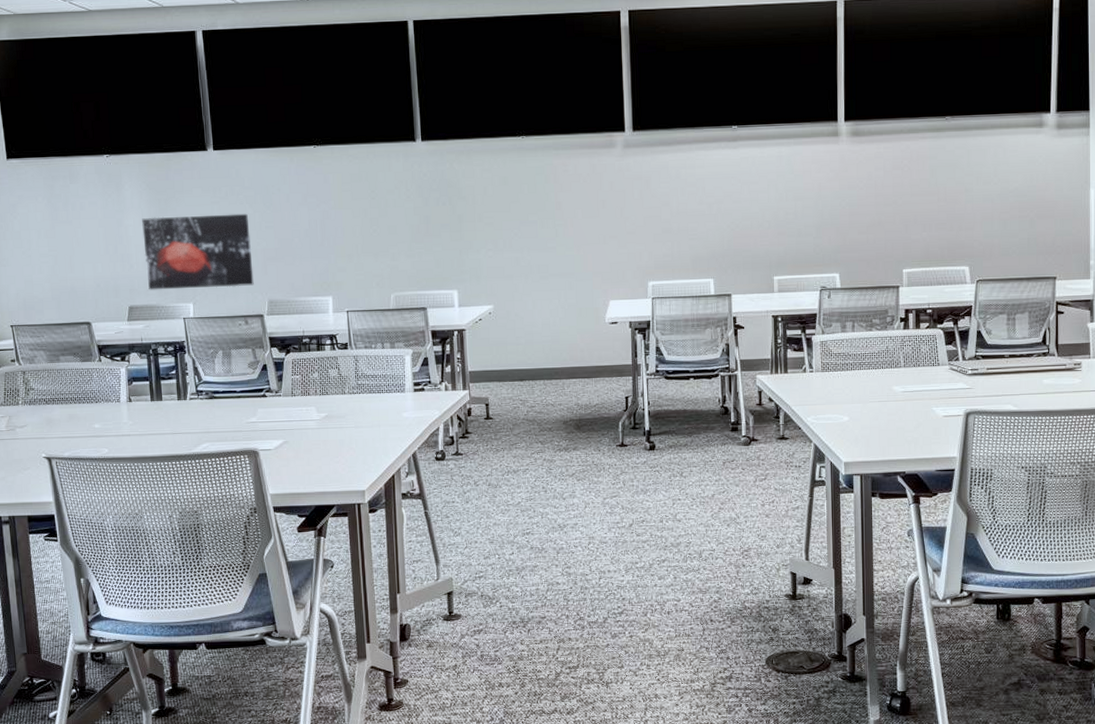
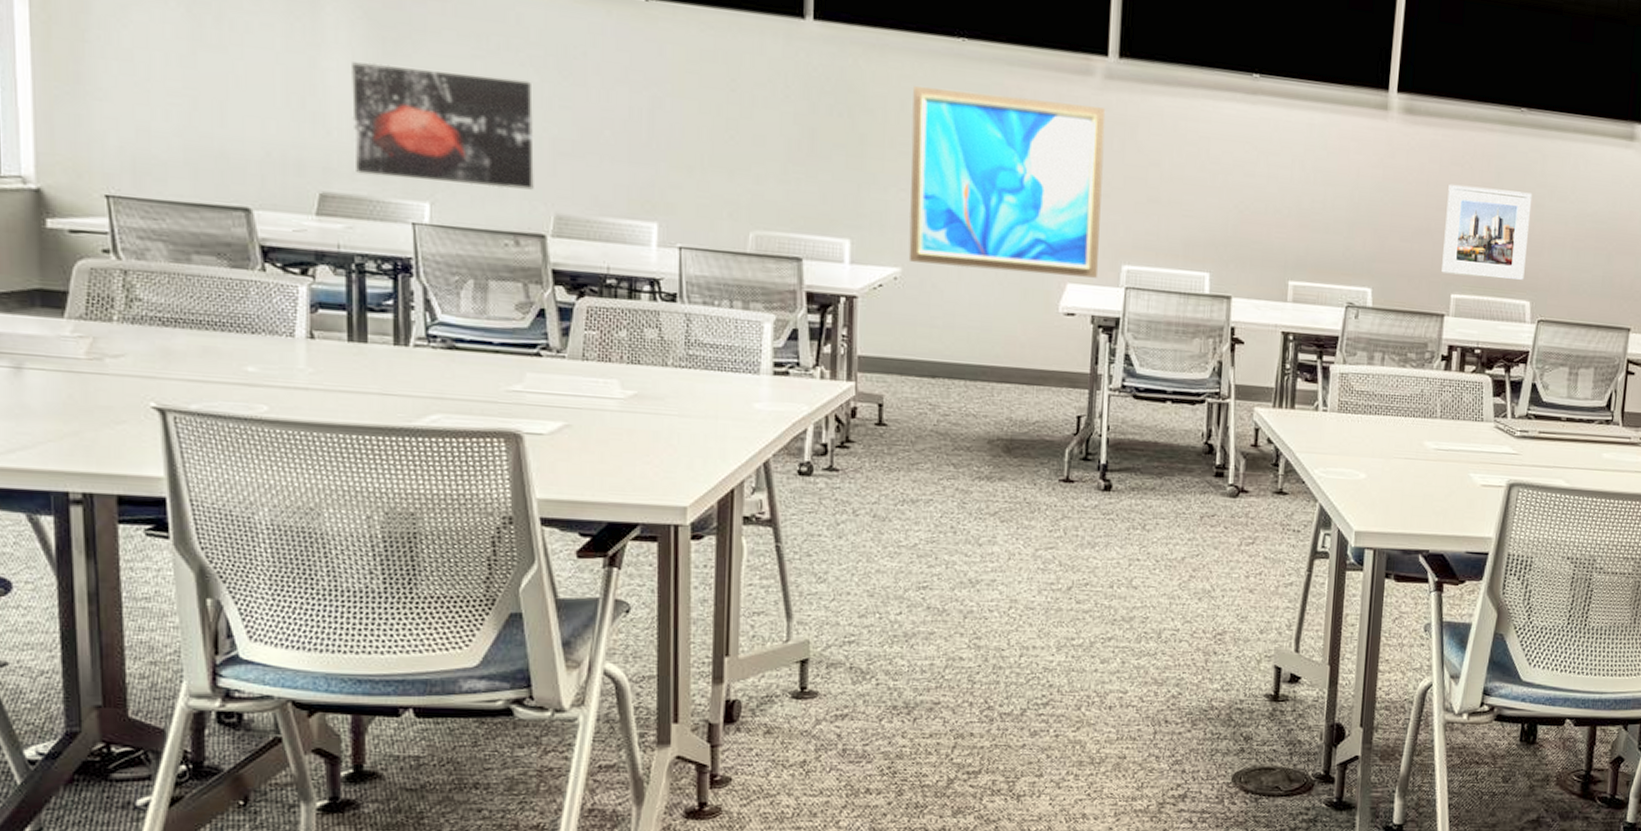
wall art: none [491,169,632,300] -> present [908,86,1106,278]
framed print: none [893,181,962,254] -> present [1441,183,1533,281]

